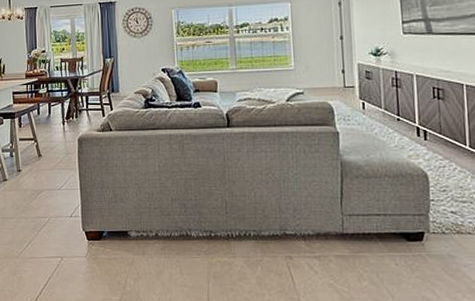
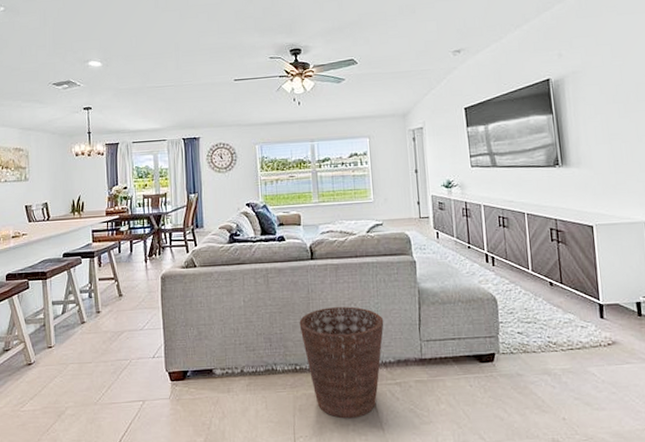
basket: none [214,176,303,289] -> present [299,306,384,419]

